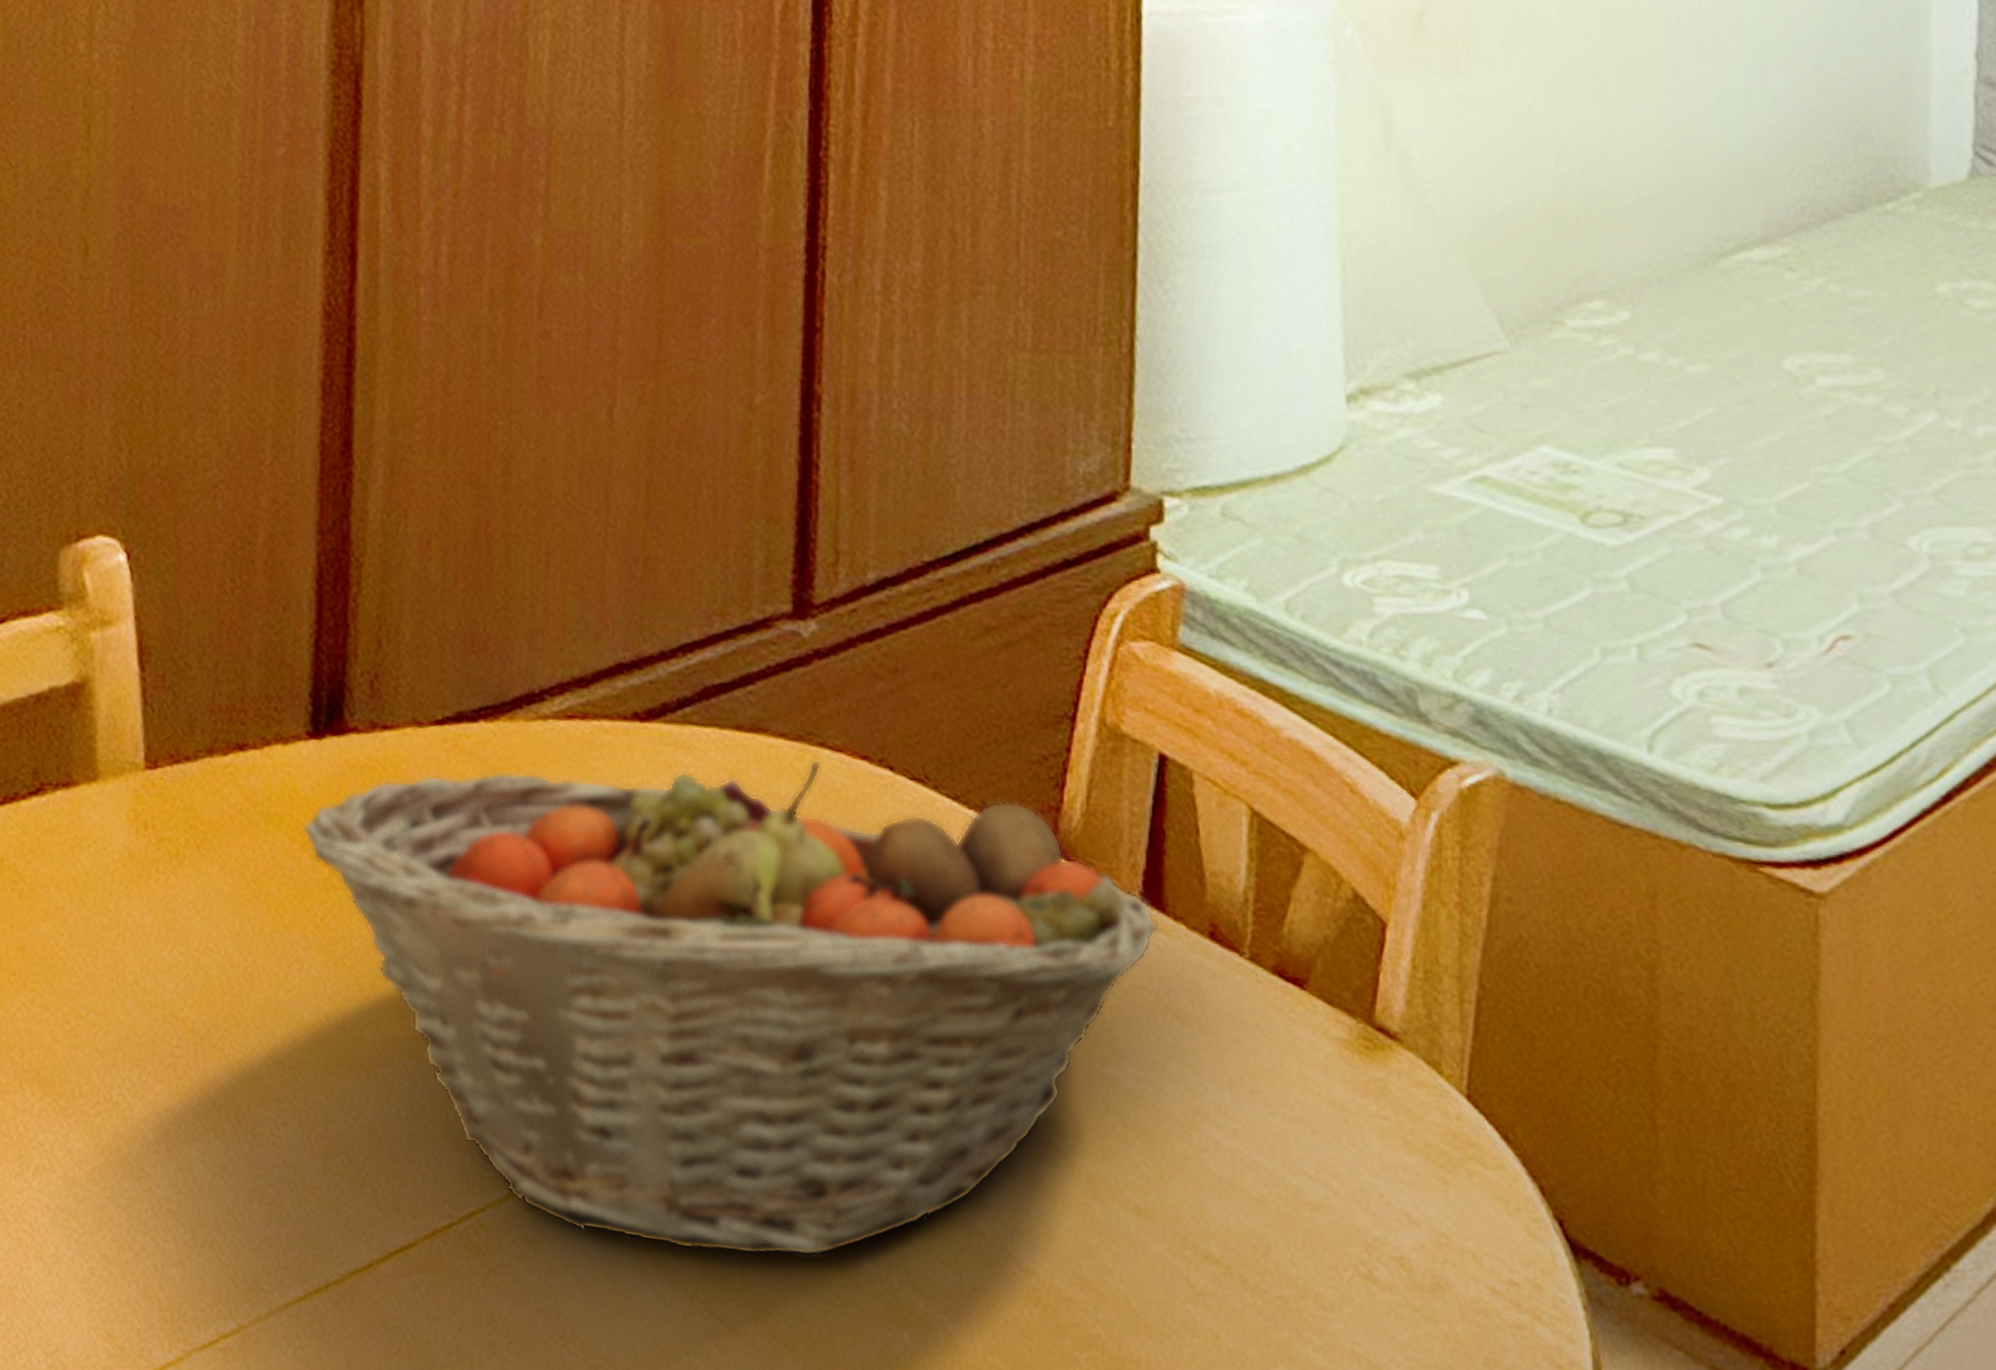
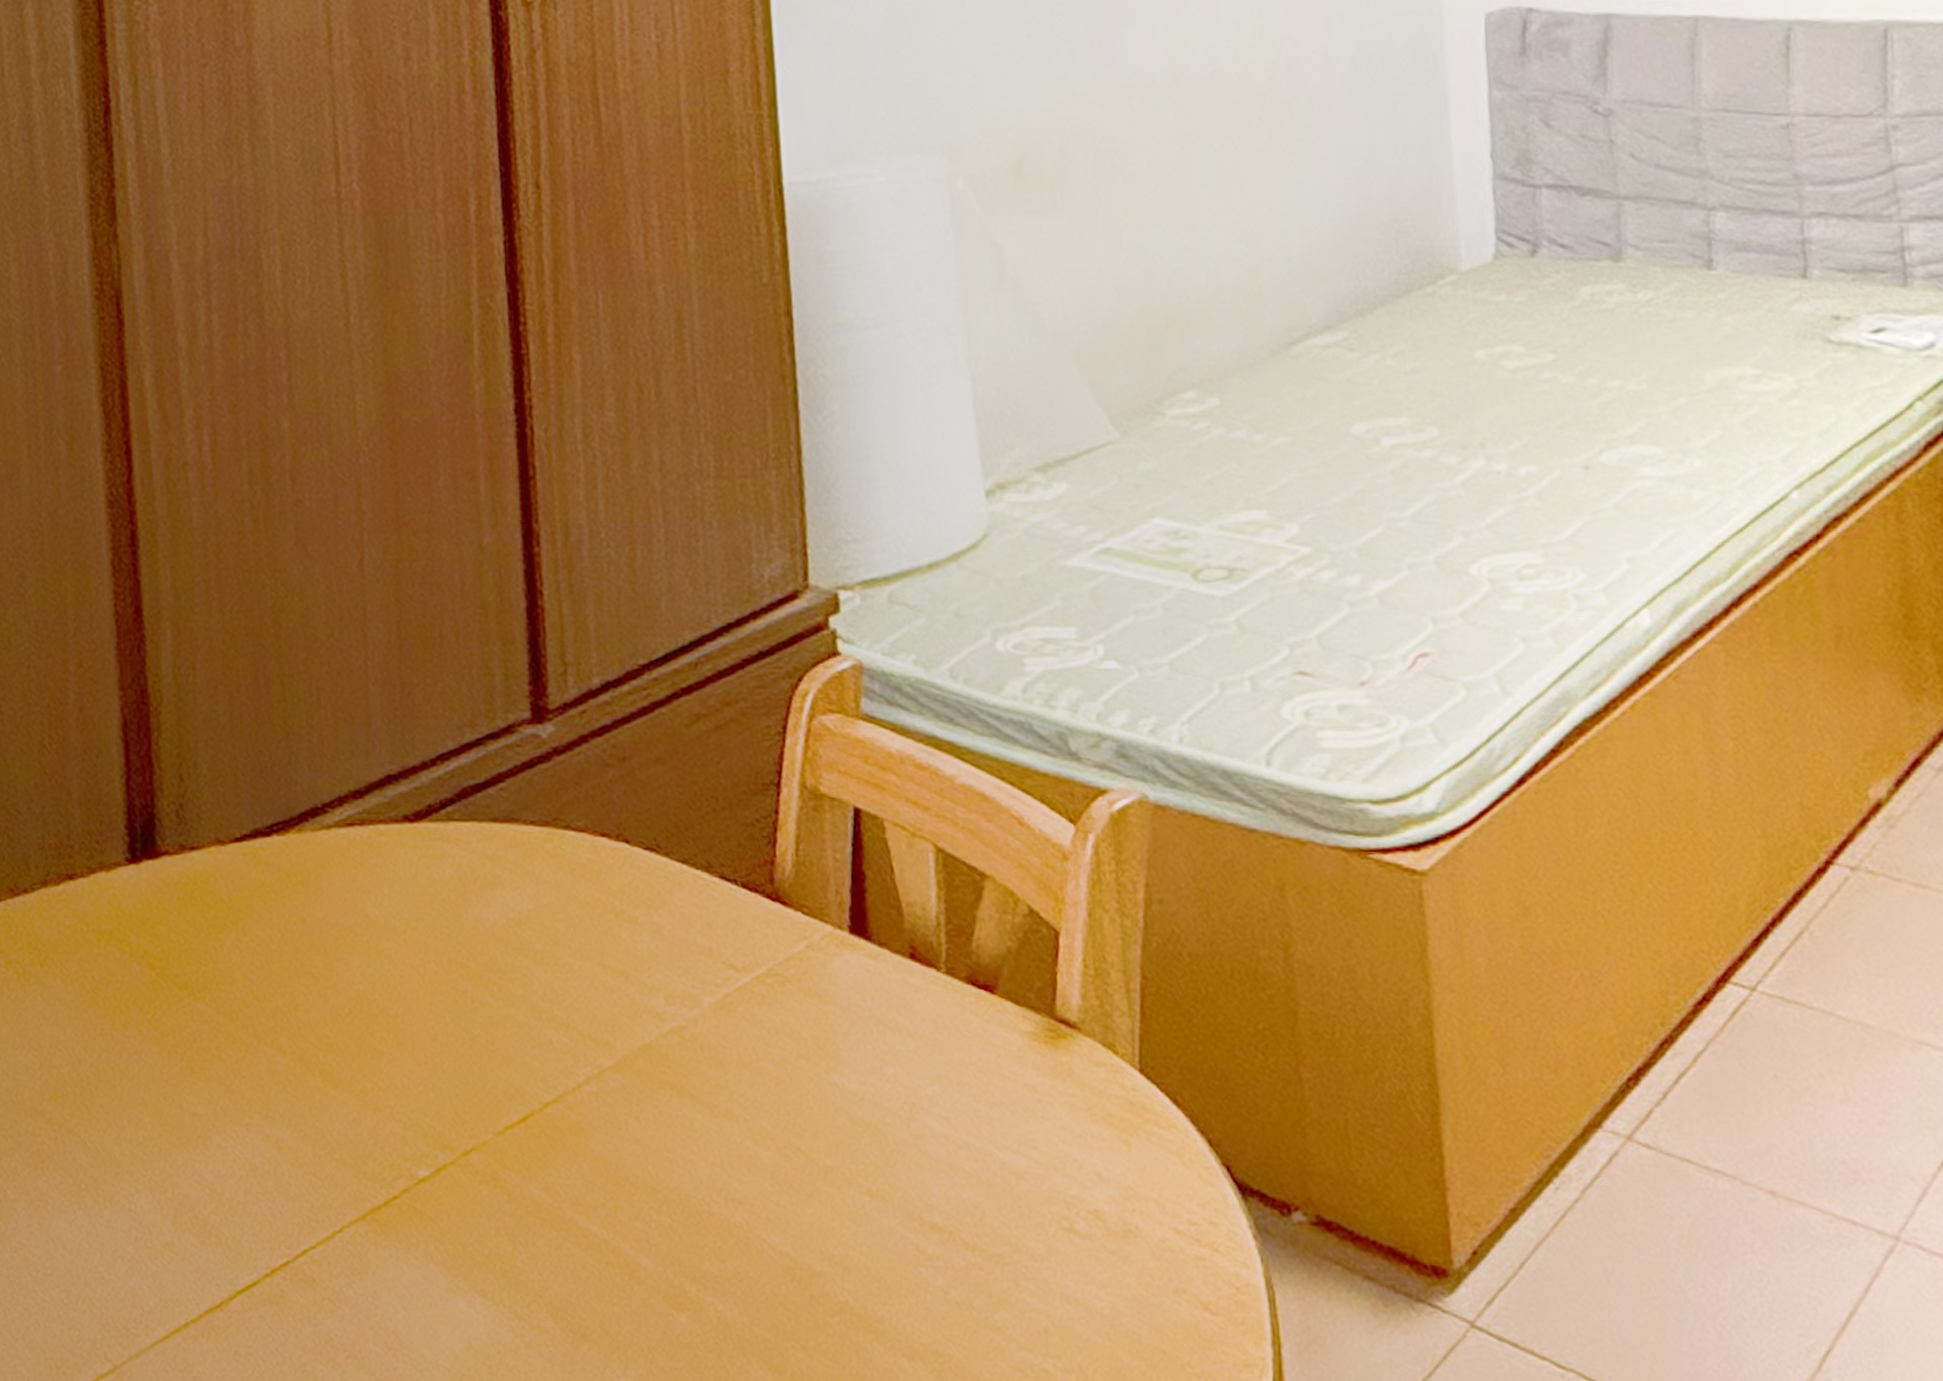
fruit basket: present [303,759,1159,1257] -> none [130,840,867,1264]

